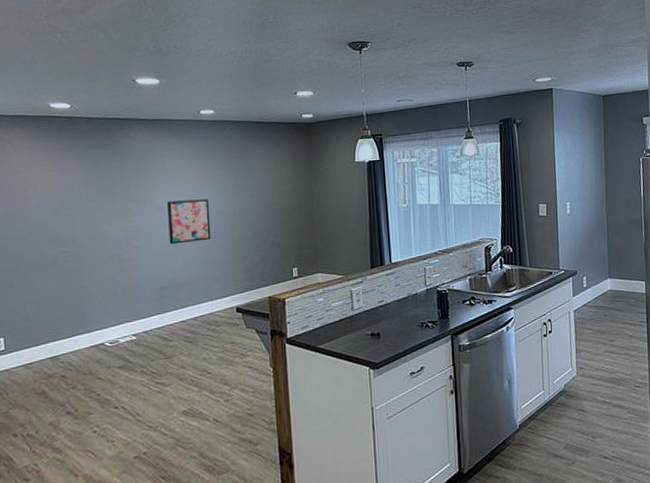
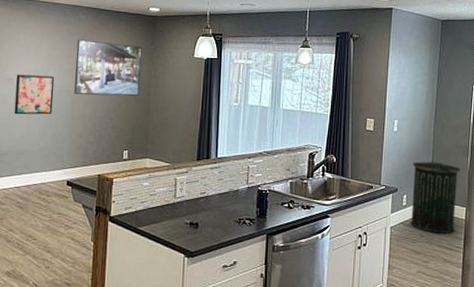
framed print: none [228,156,302,215] -> present [74,39,142,96]
trash can: none [588,239,637,311] -> present [410,161,460,234]

